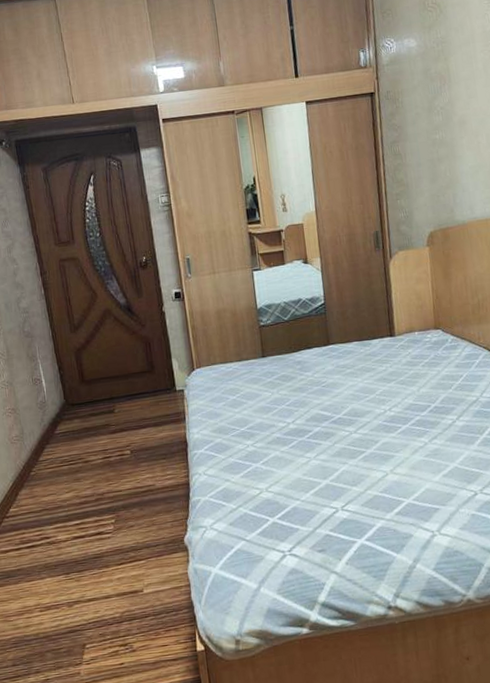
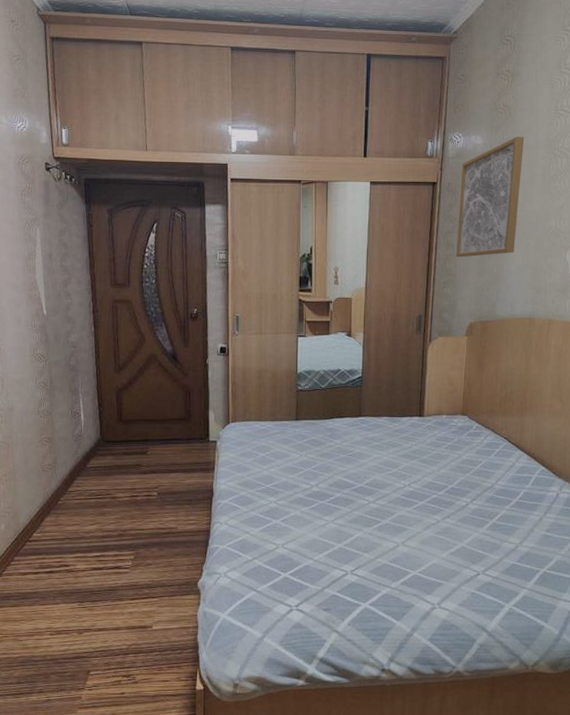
wall art: none [398,32,466,167] -> present [456,137,525,258]

